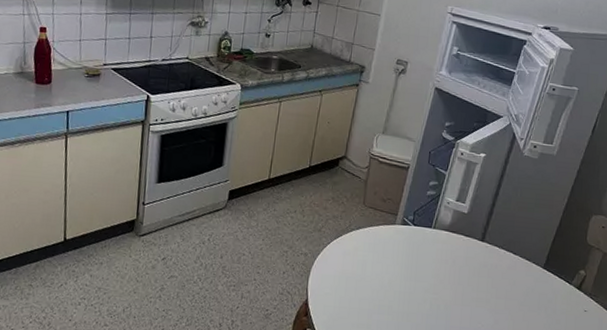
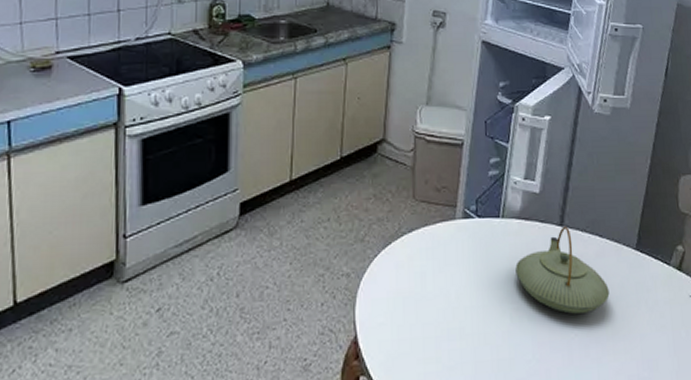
teapot: none [439,241,516,311] -> present [515,226,610,314]

